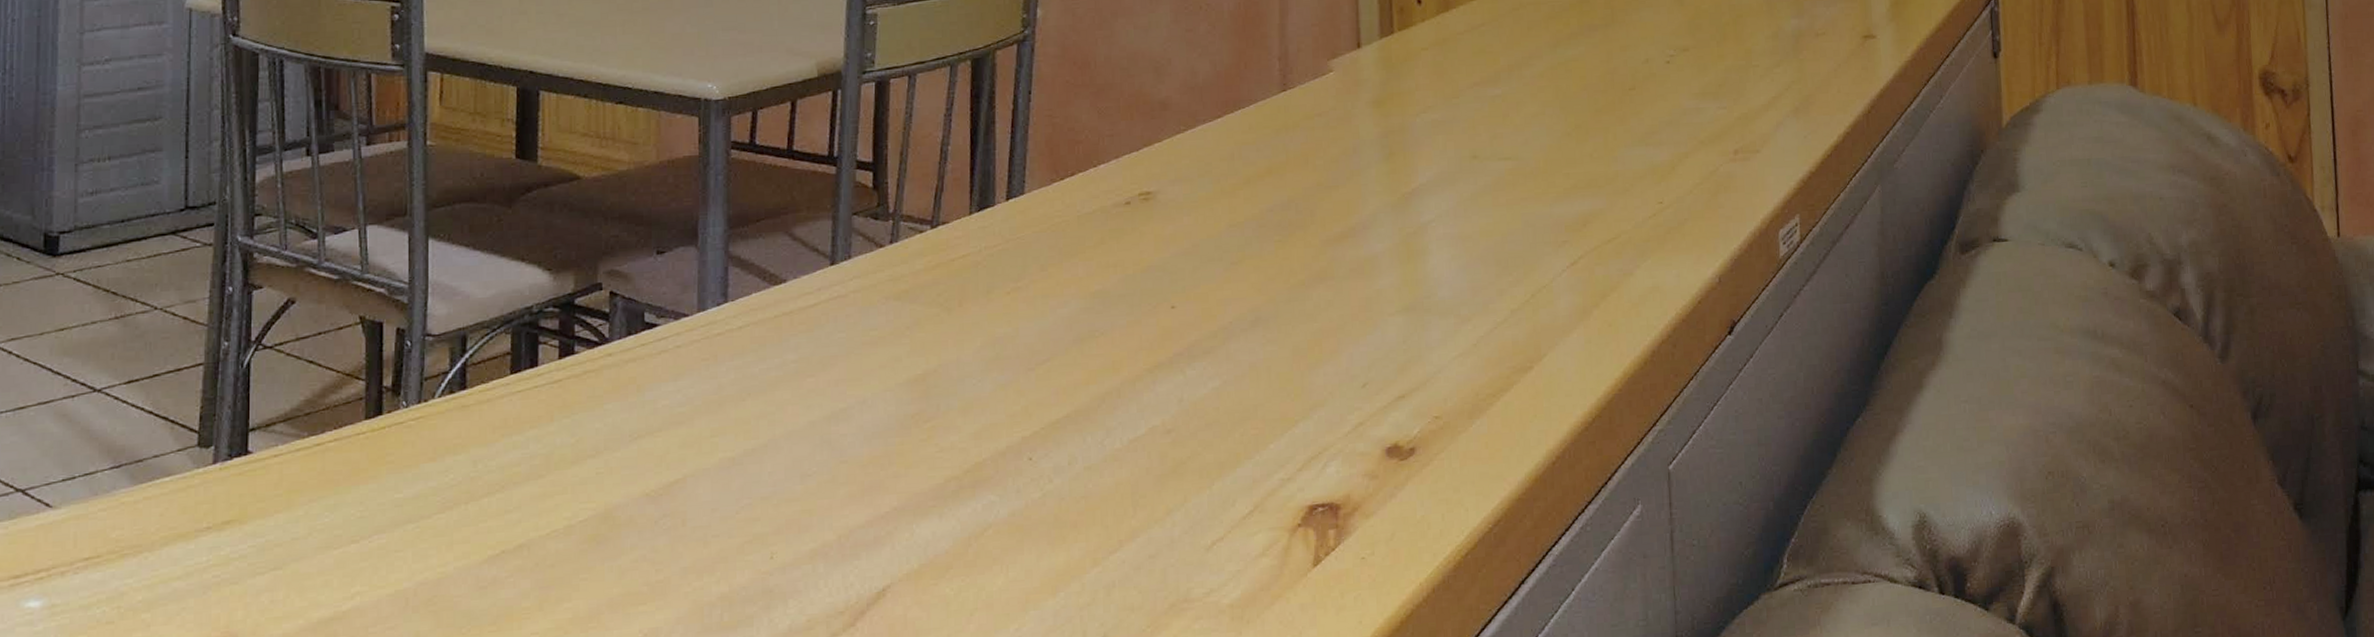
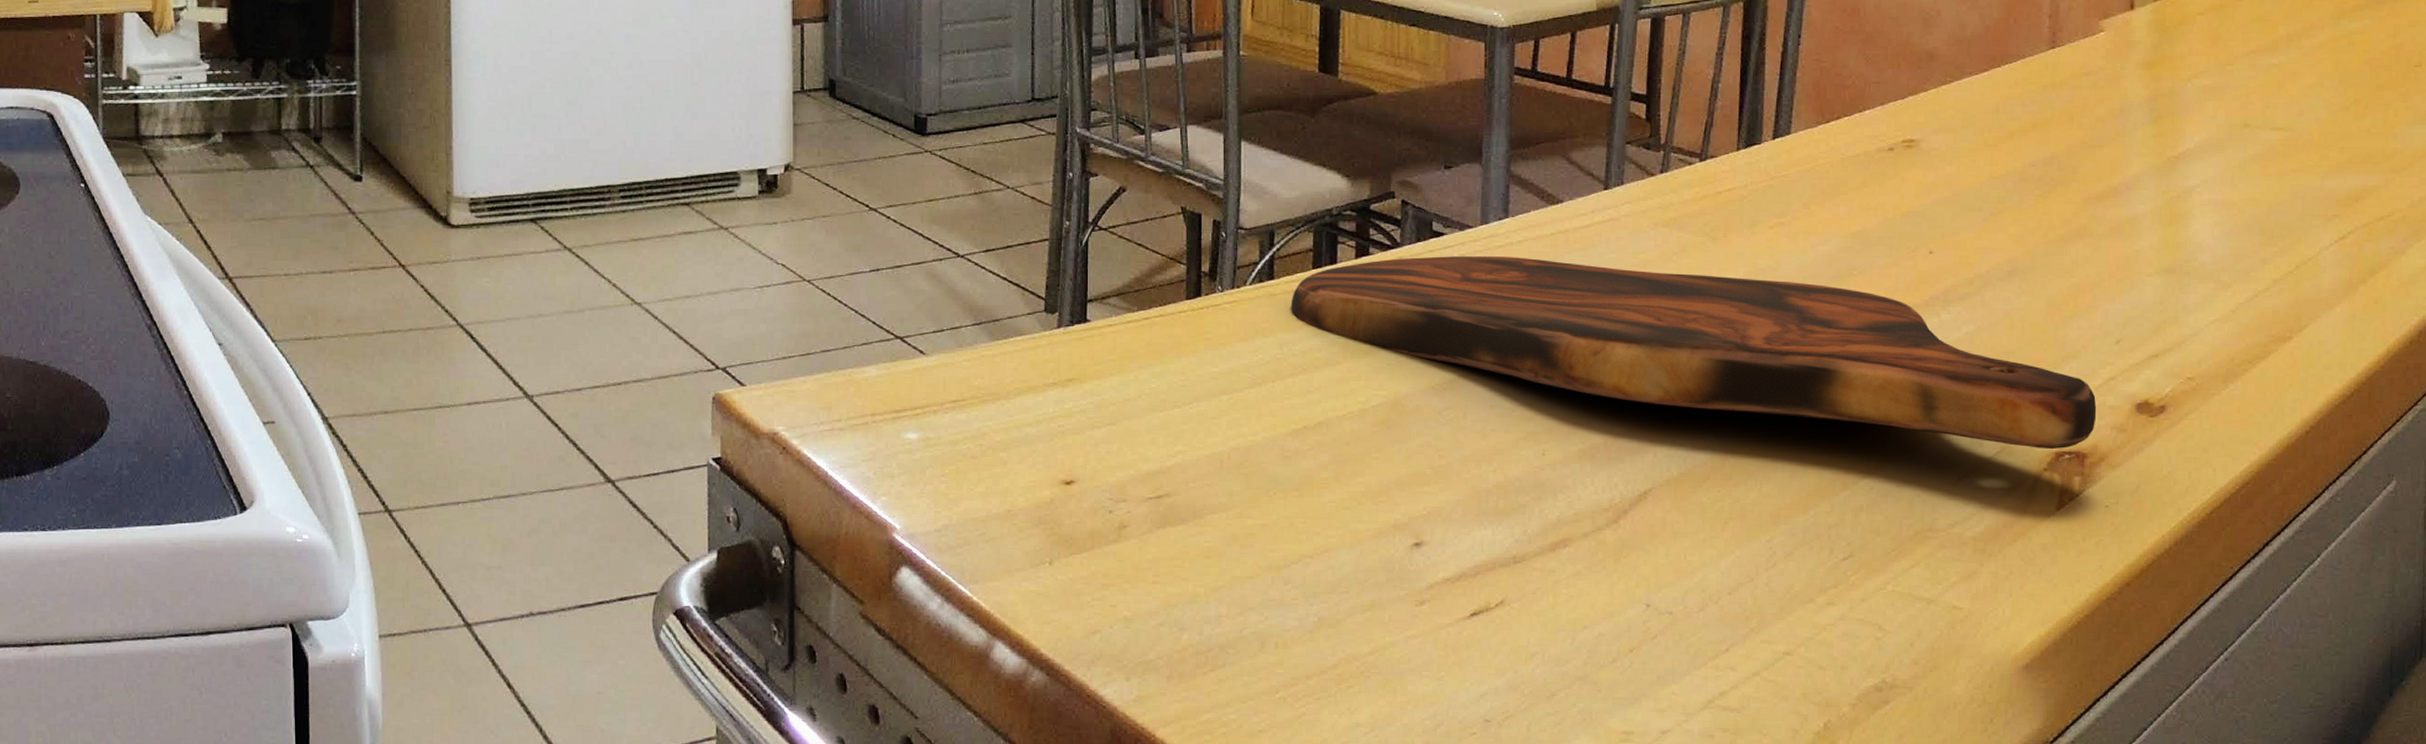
cutting board: none [486,344,1348,504] -> present [1290,256,2097,450]

